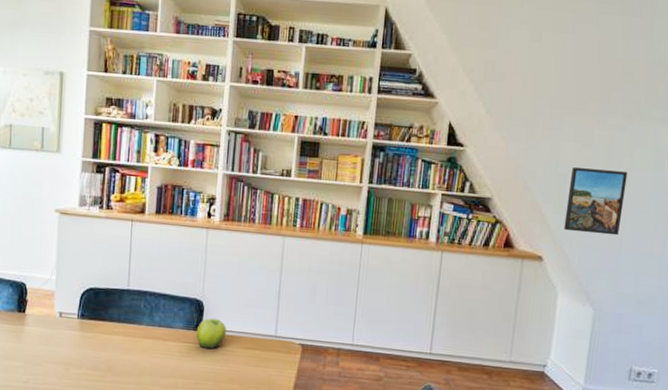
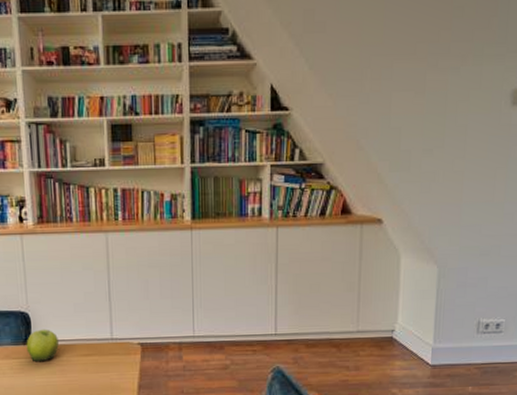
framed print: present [563,167,628,236] -> none [401,118,464,189]

